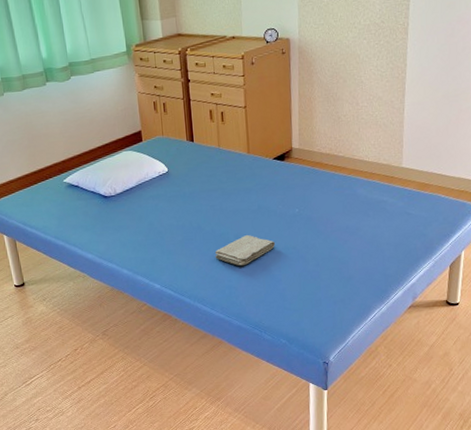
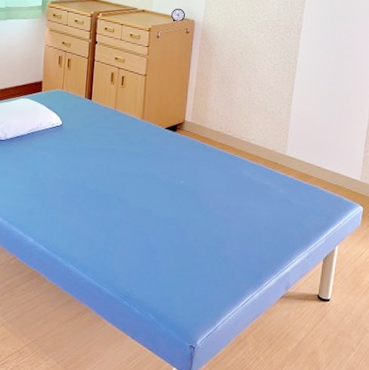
washcloth: present [214,235,276,266] -> none [95,200,157,230]

